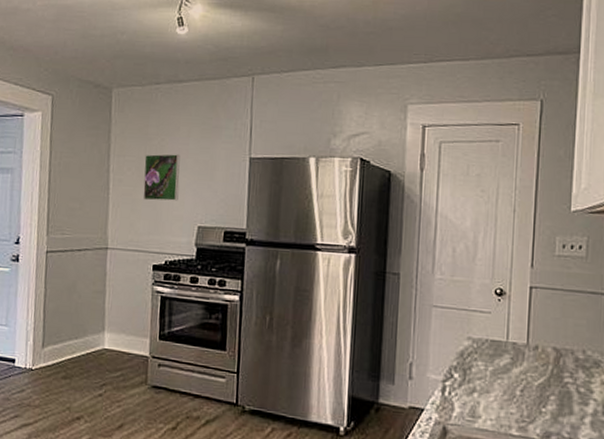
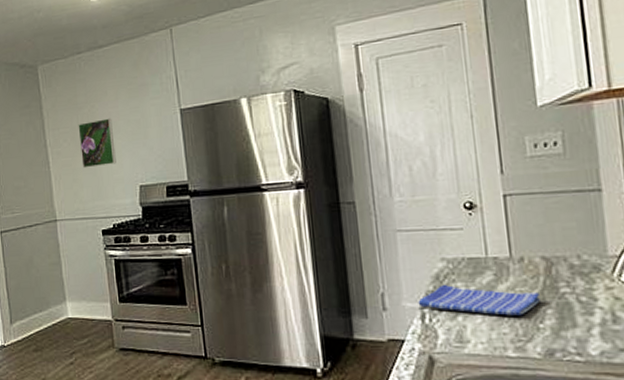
dish towel: none [441,361,546,399] -> present [418,284,540,316]

